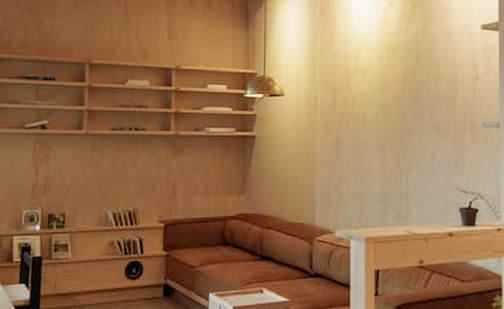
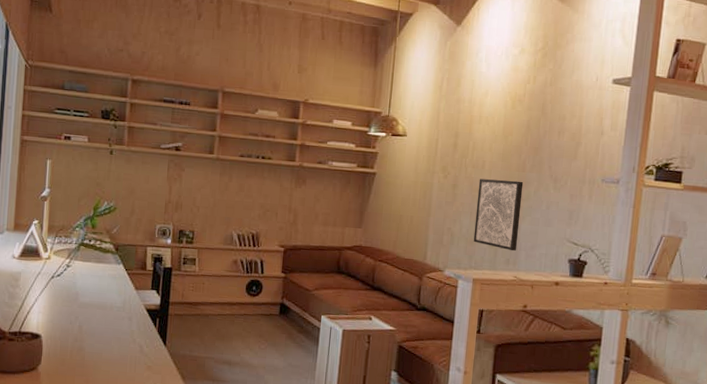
wall art: none [361,132,407,205] -> present [473,179,524,252]

